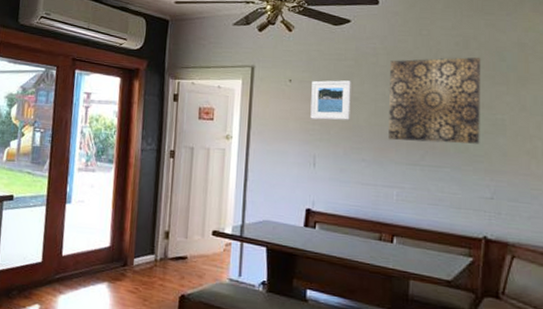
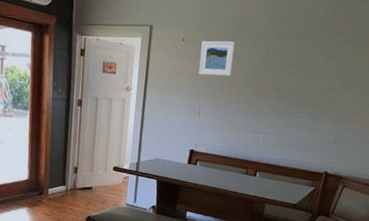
wall art: present [388,57,481,144] -> none [261,23,344,99]

